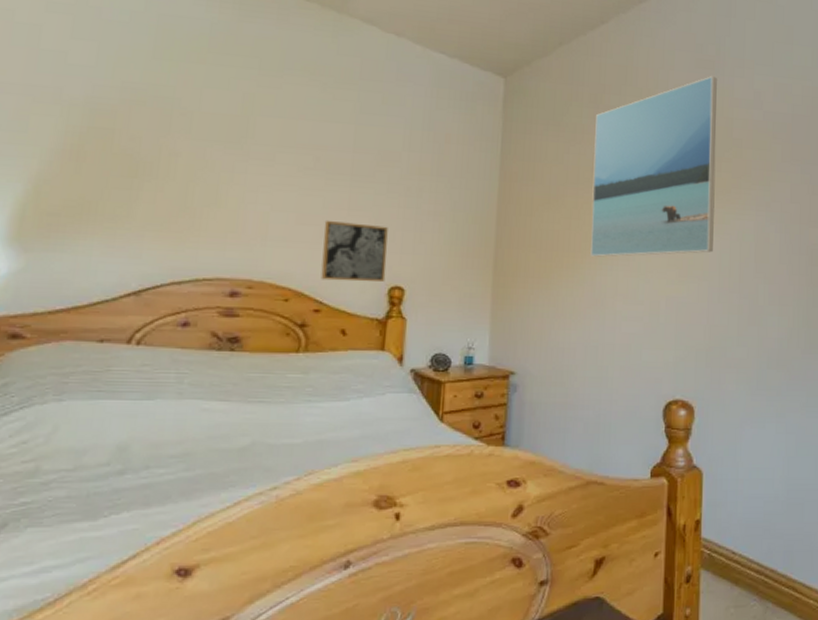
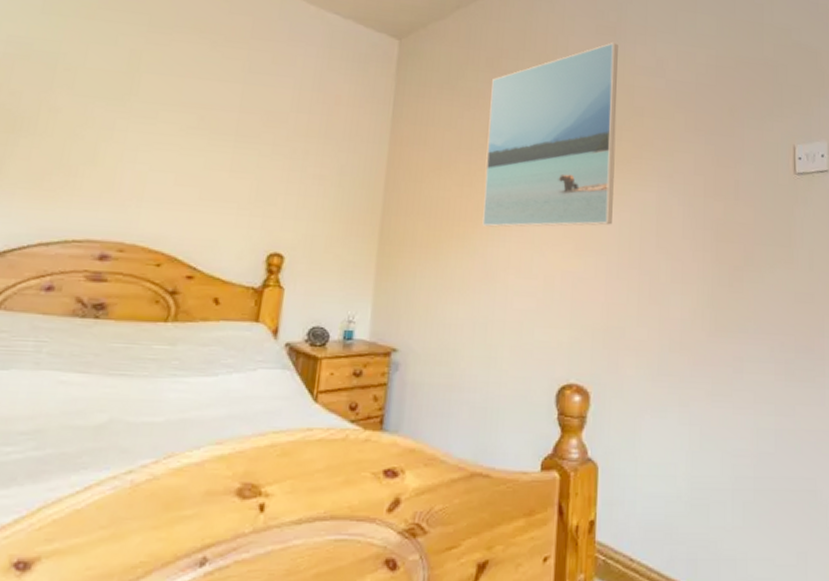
wall art: present [320,220,388,282] -> none [196,181,271,248]

